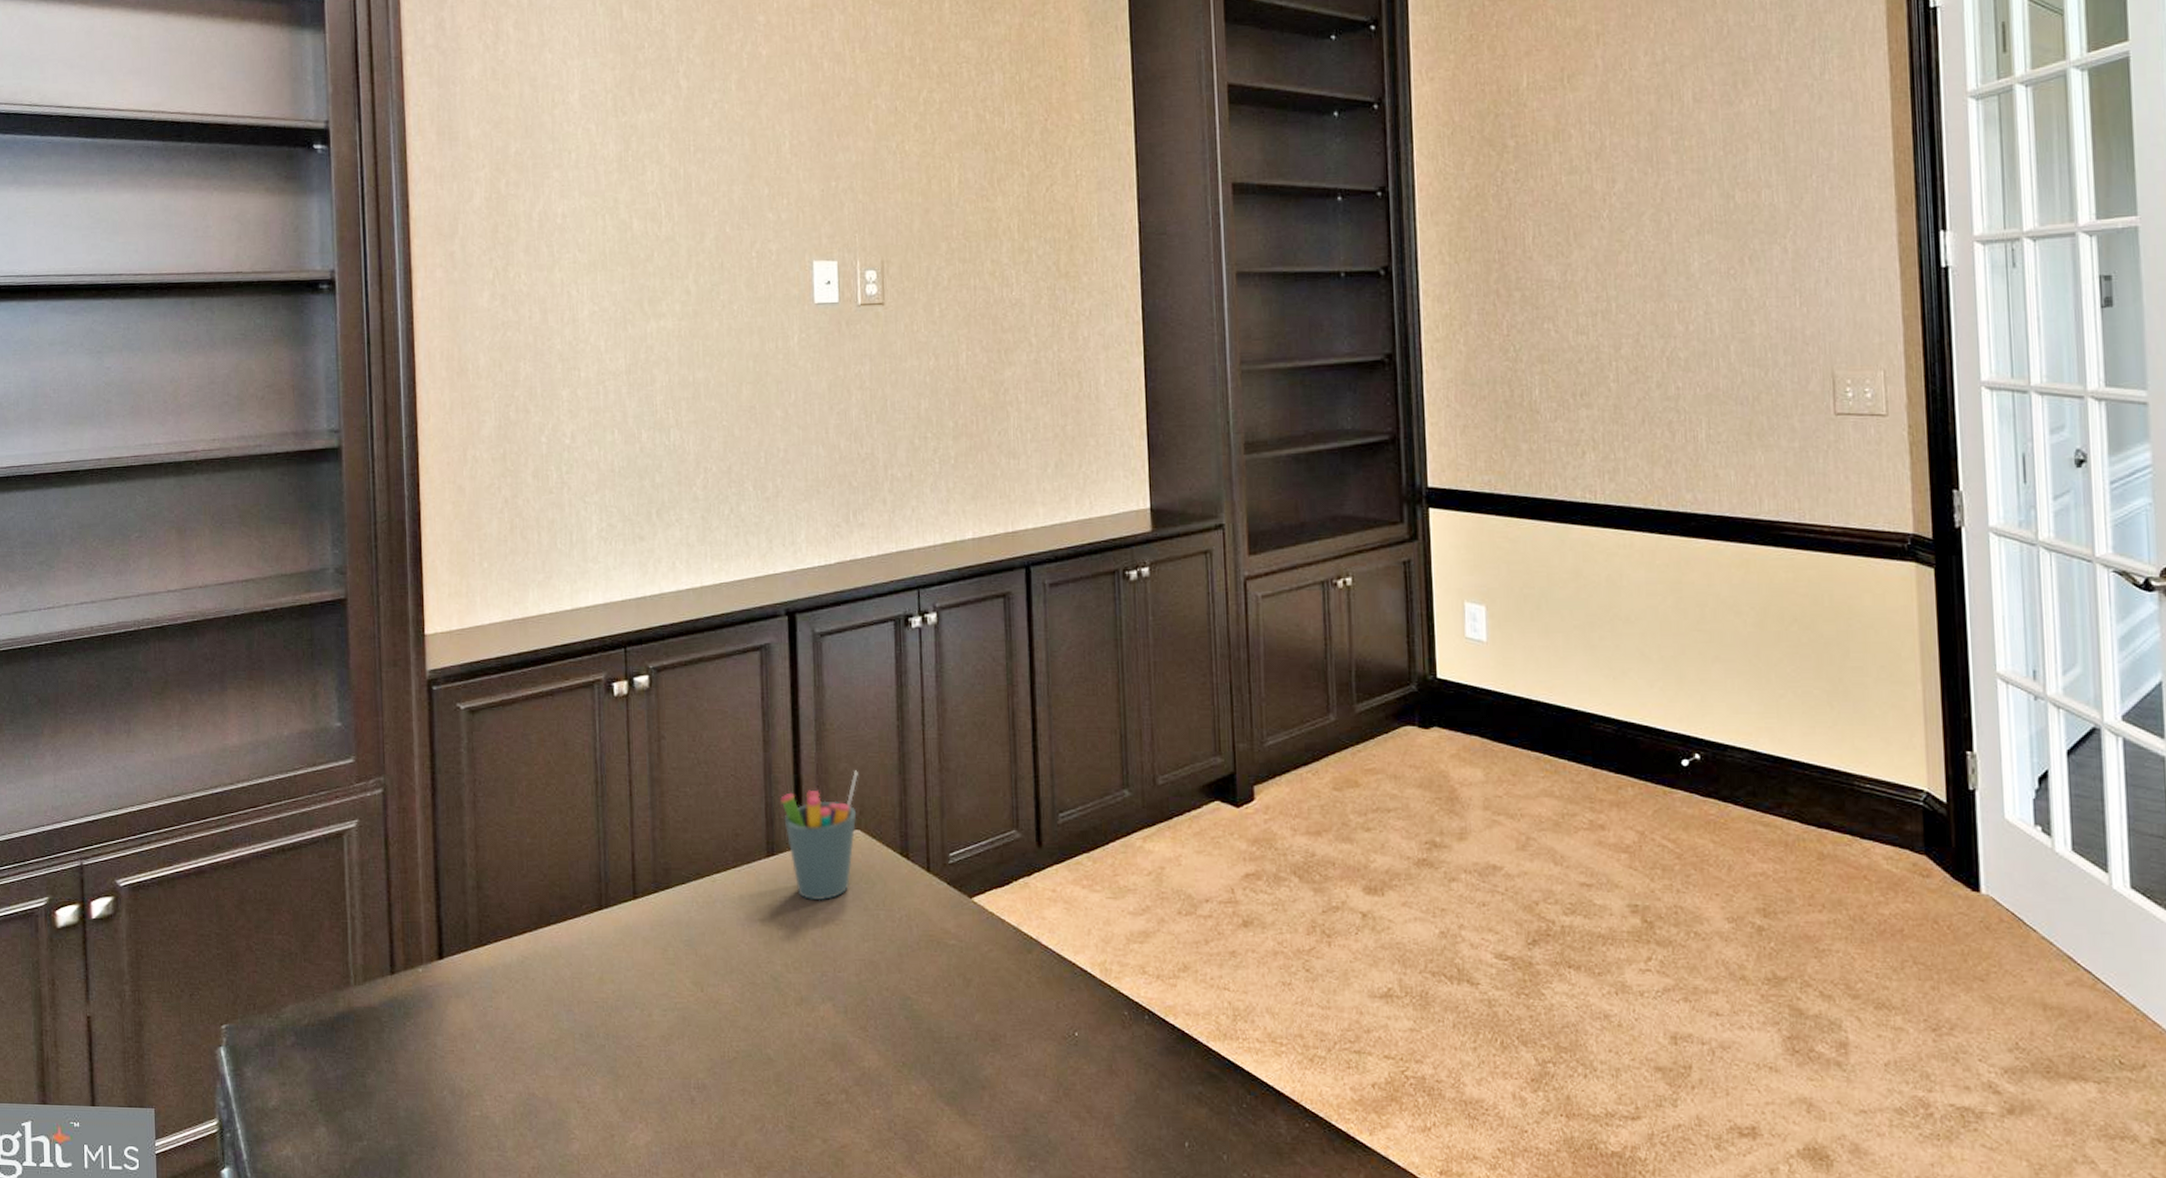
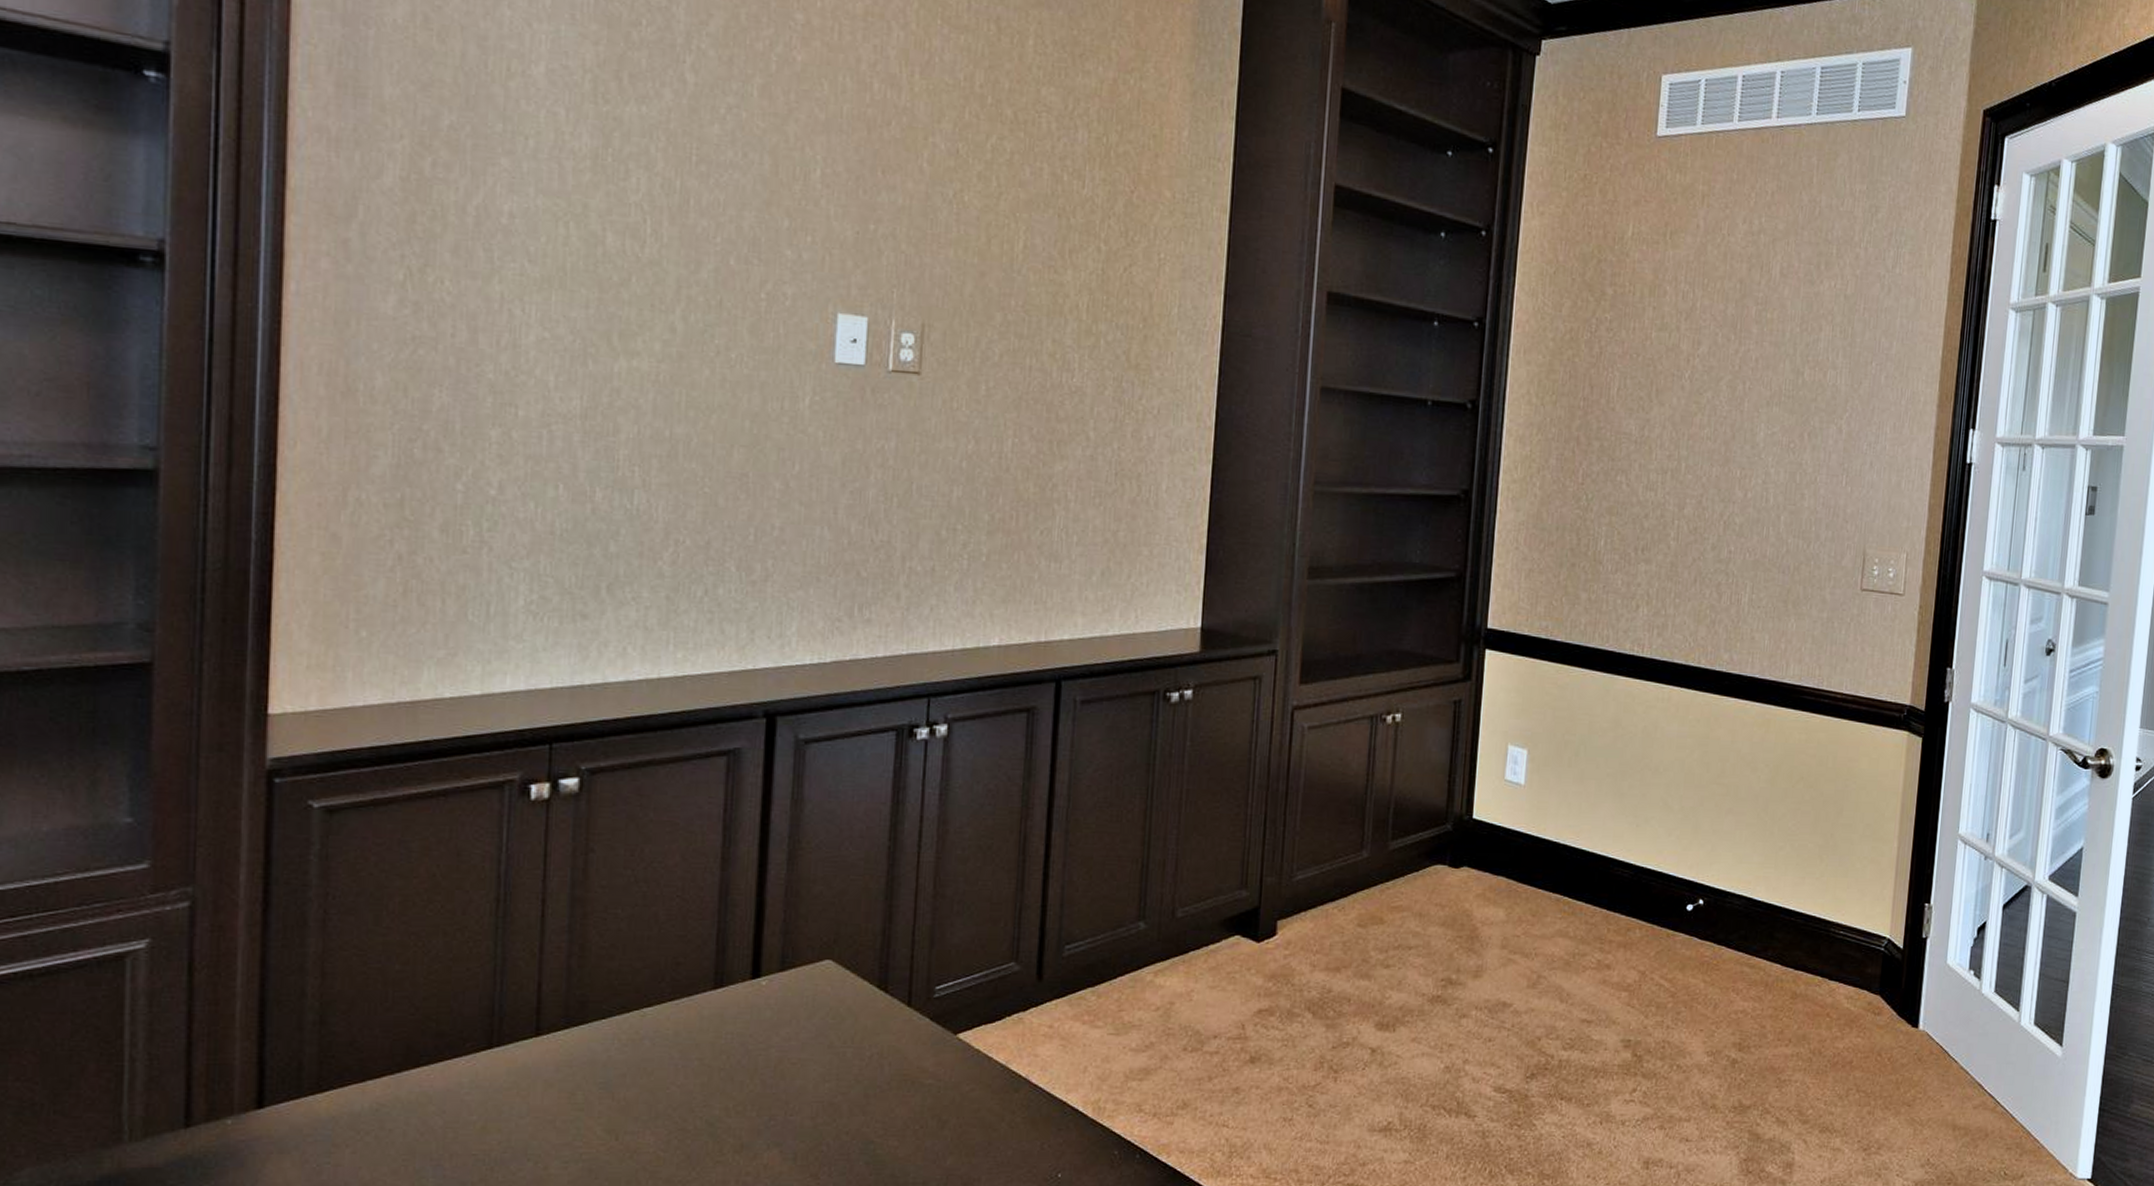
pen holder: present [780,770,858,901] -> none [737,894,836,1038]

